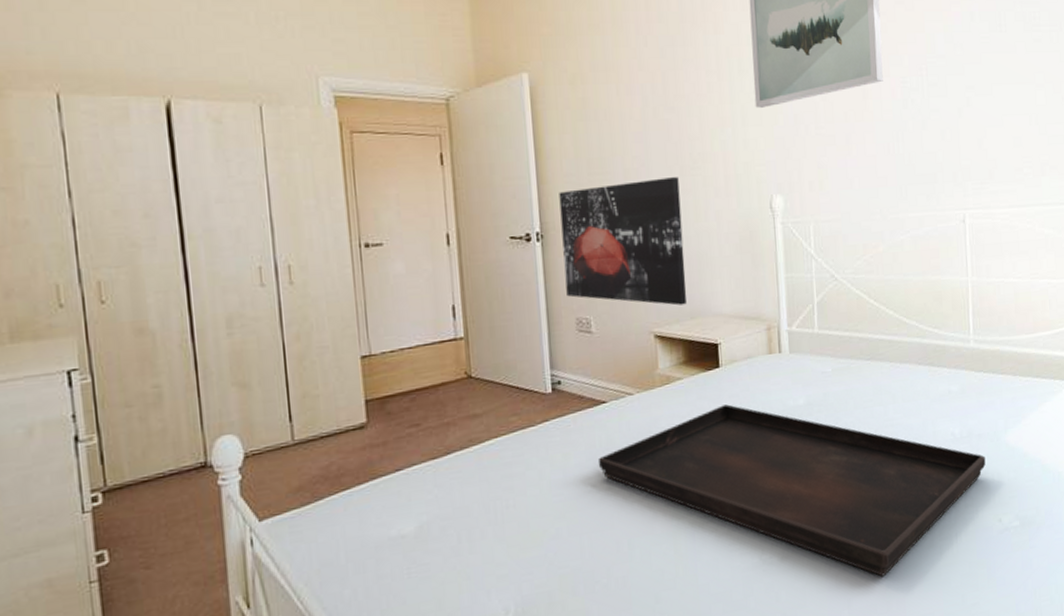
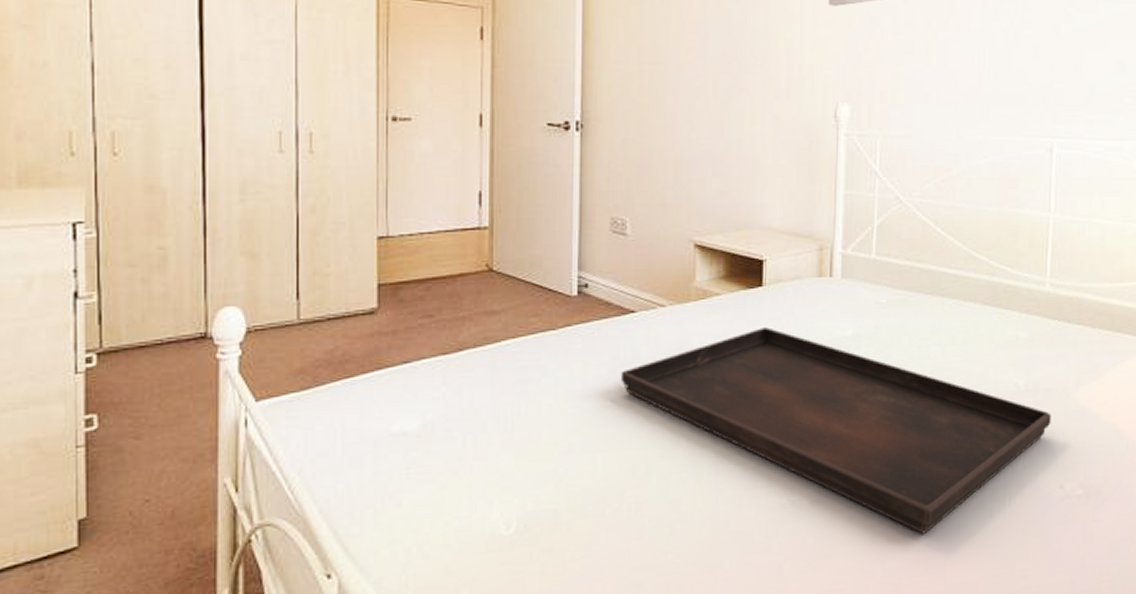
wall art: present [559,177,687,306] -> none [603,74,736,214]

